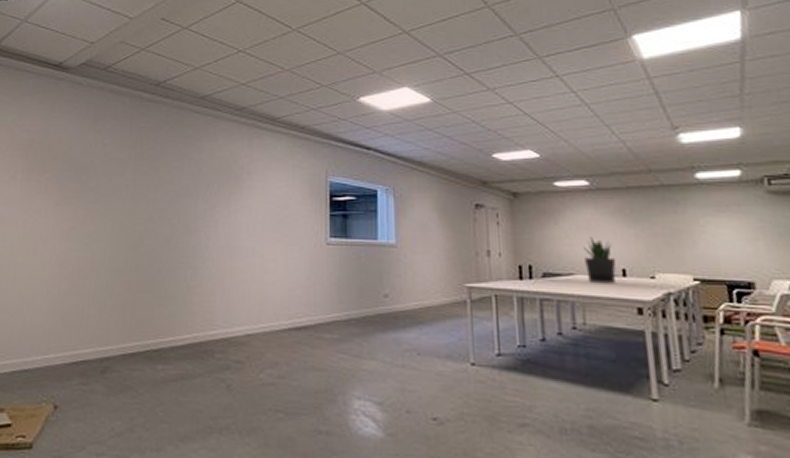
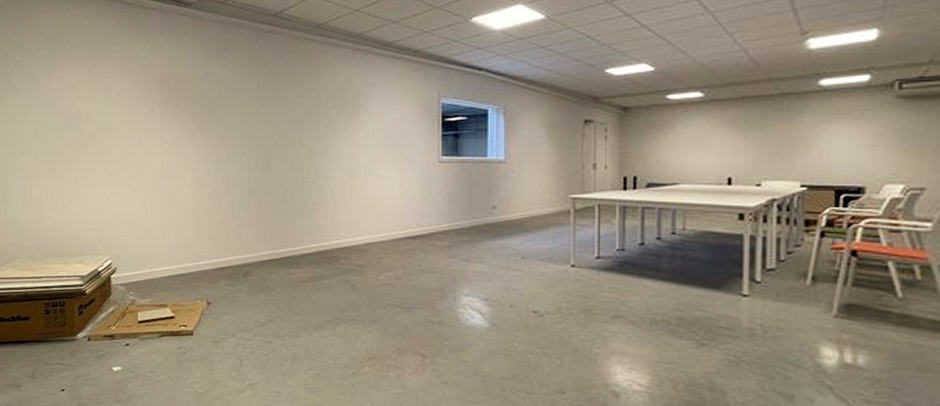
planter: present [584,237,616,284] -> none [691,148,723,192]

